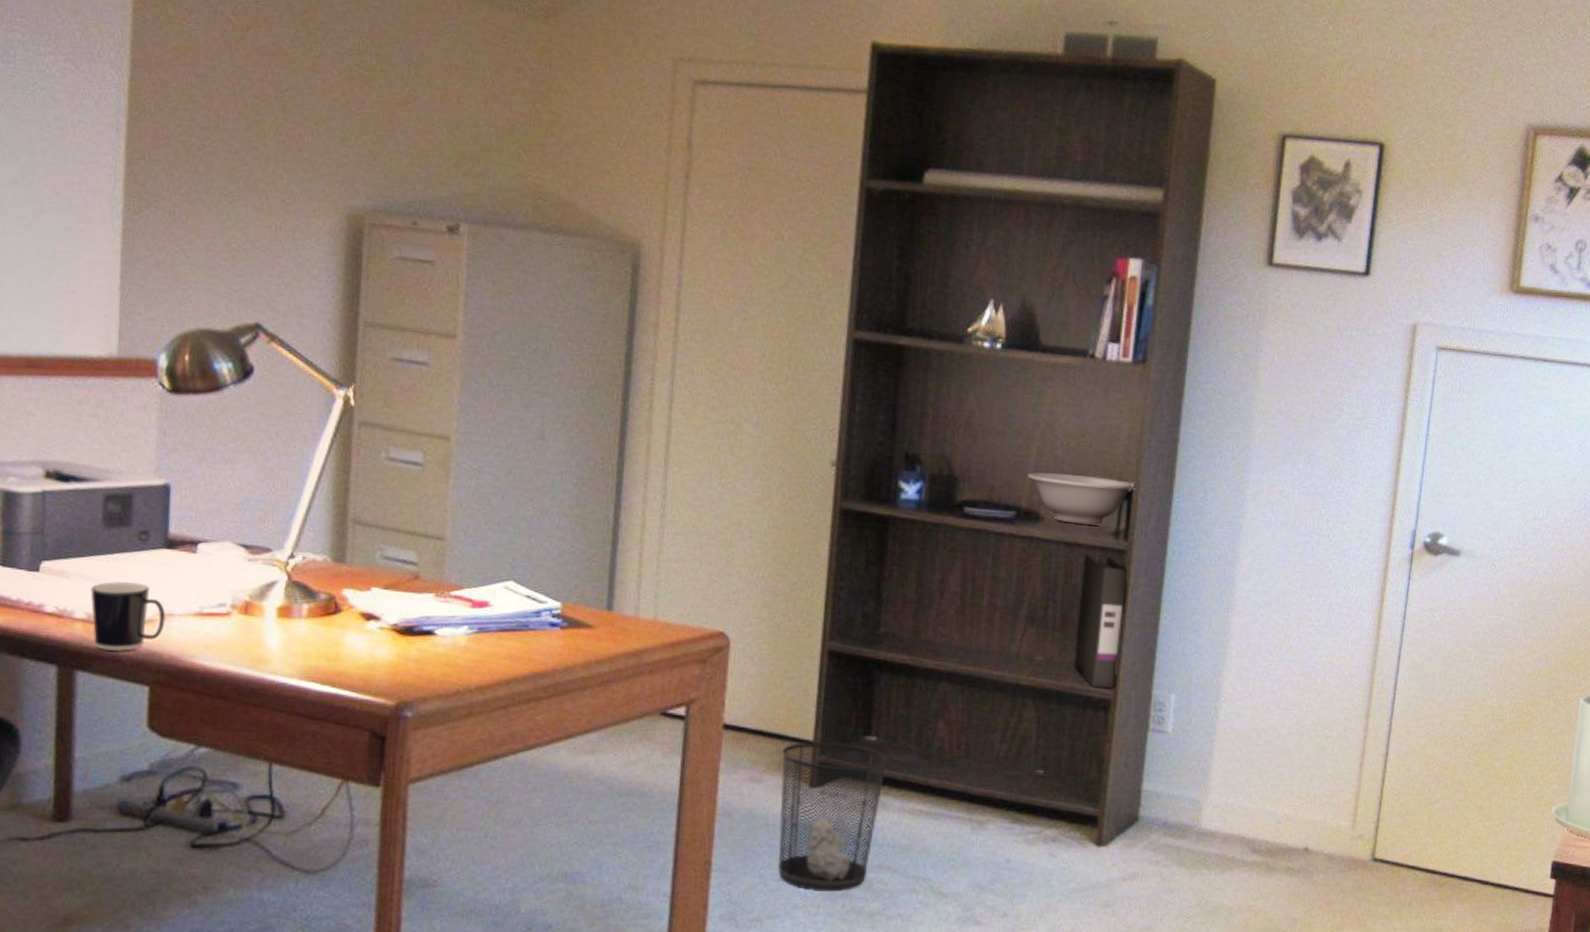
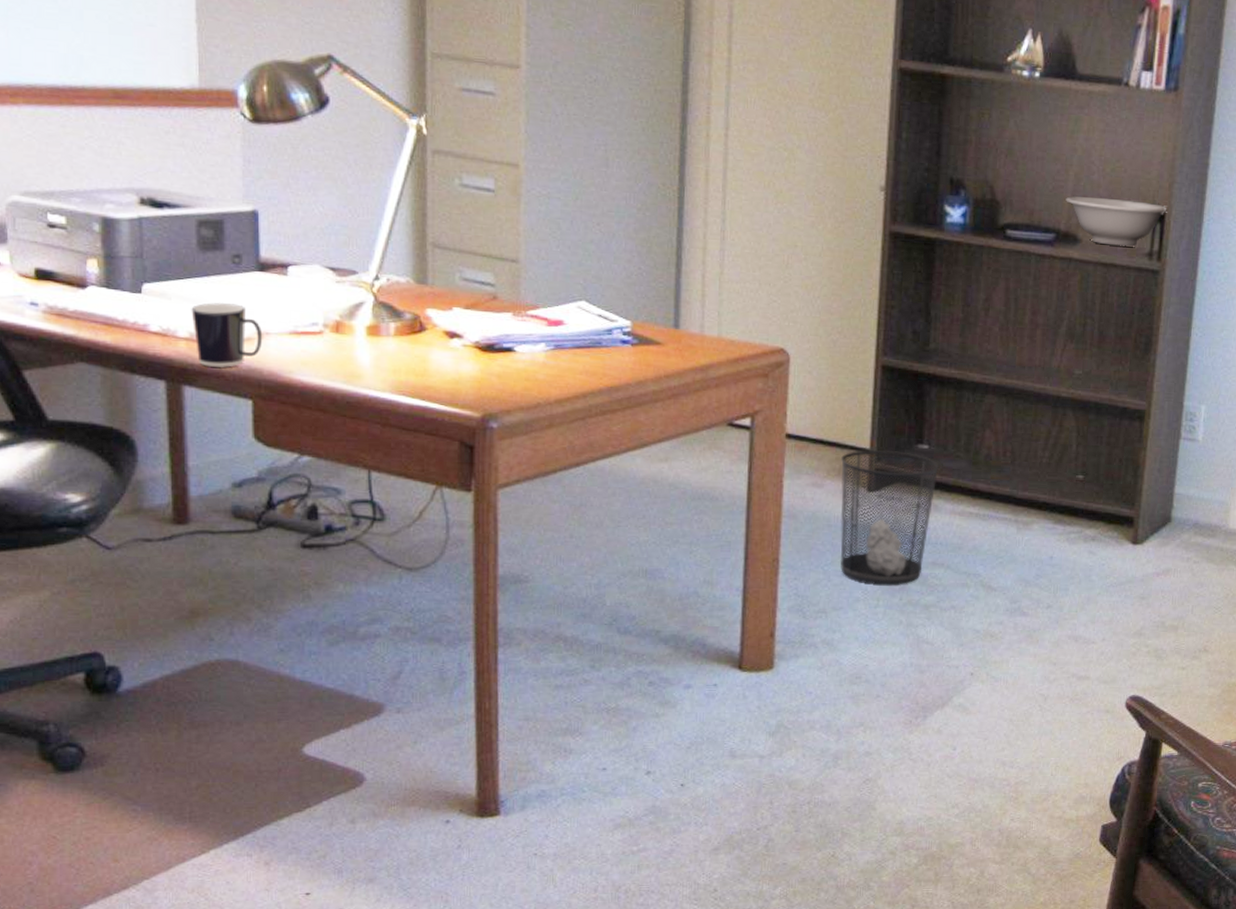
binder: present [1074,555,1129,689] -> none [1111,275,1162,401]

